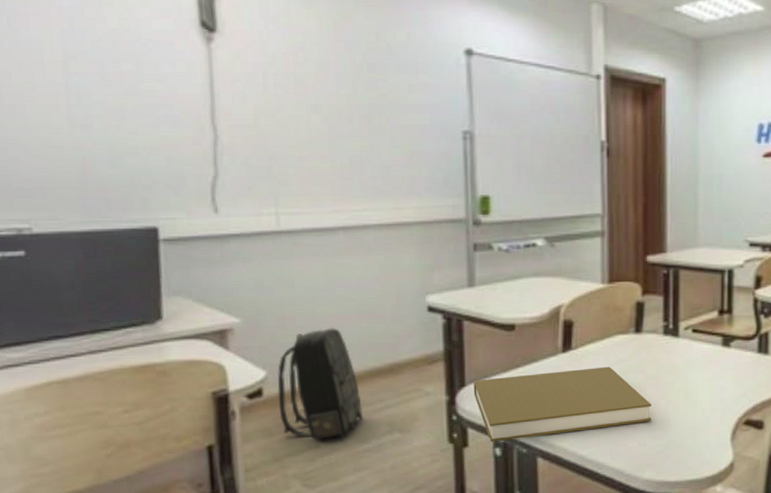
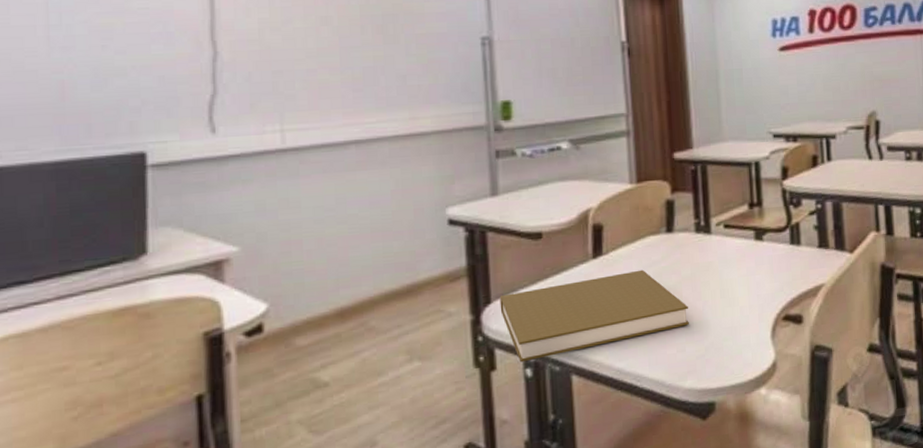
backpack: present [277,327,364,442] -> none [280,249,379,377]

